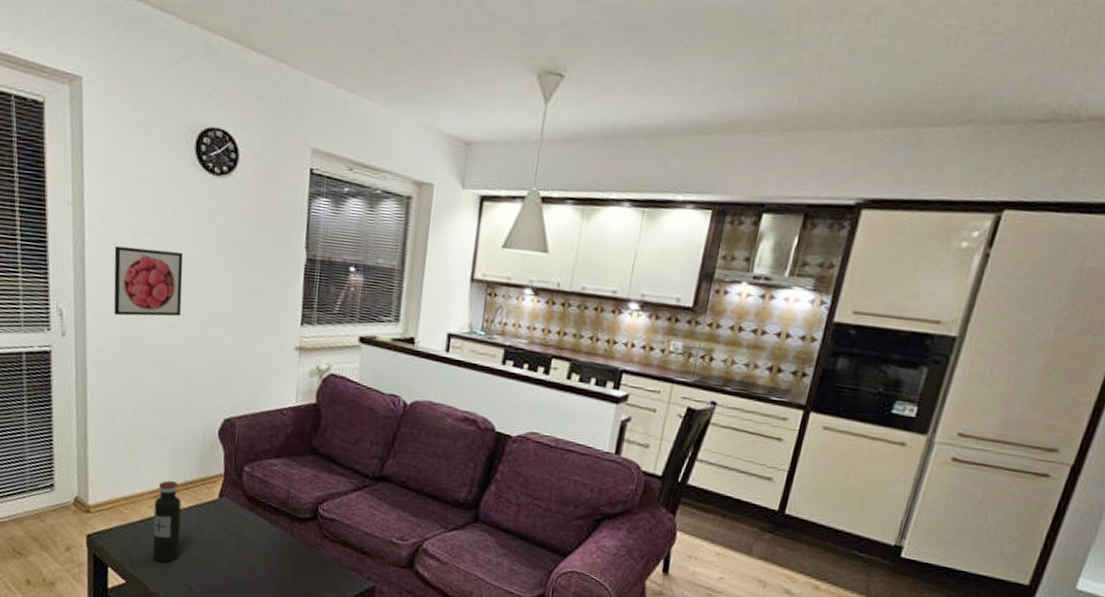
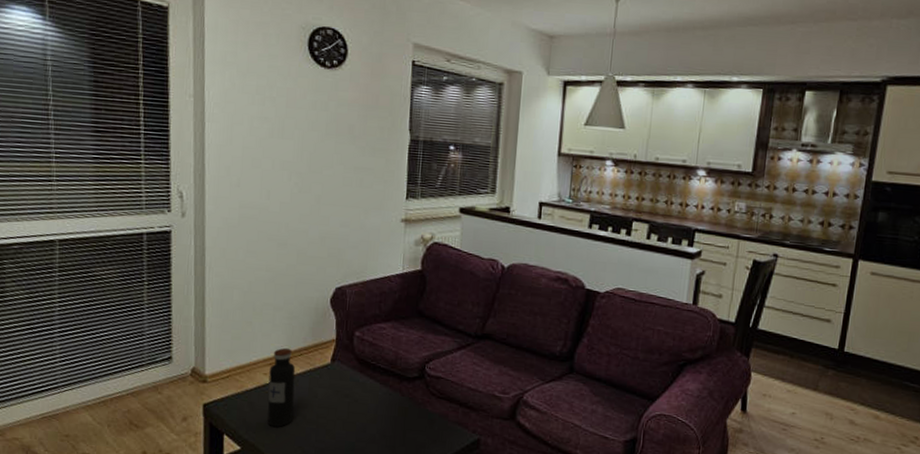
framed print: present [113,245,183,317] -> none [231,133,297,196]

